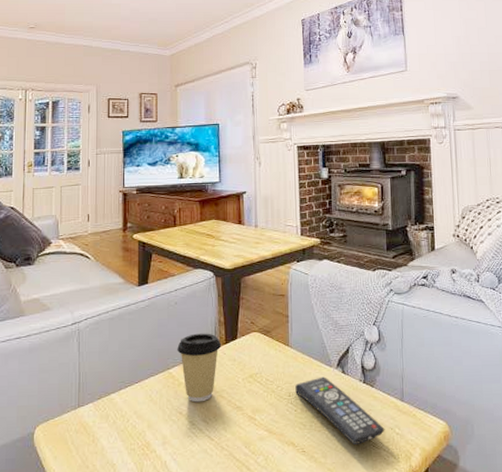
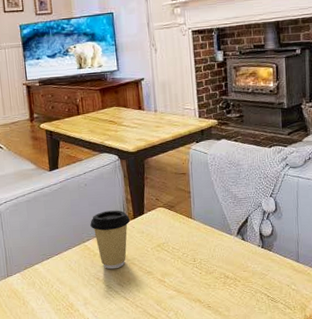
remote control: present [295,376,385,444] -> none [199,243,282,300]

